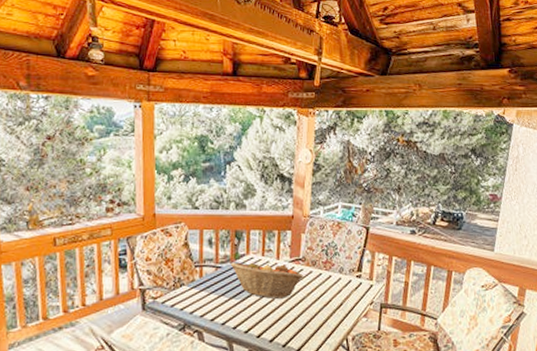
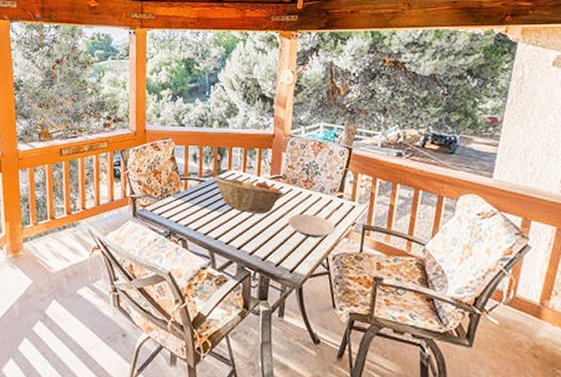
plate: none [308,296,355,319] -> present [287,214,336,238]

